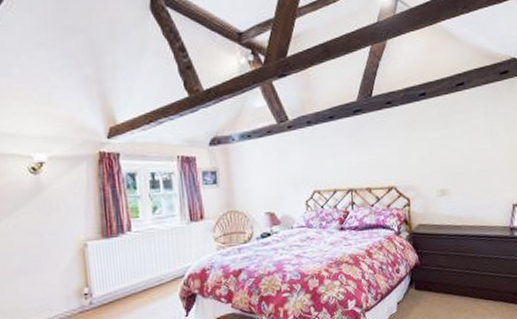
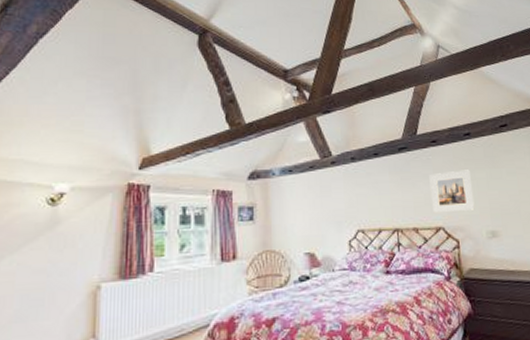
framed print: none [383,130,427,174] -> present [429,169,475,213]

